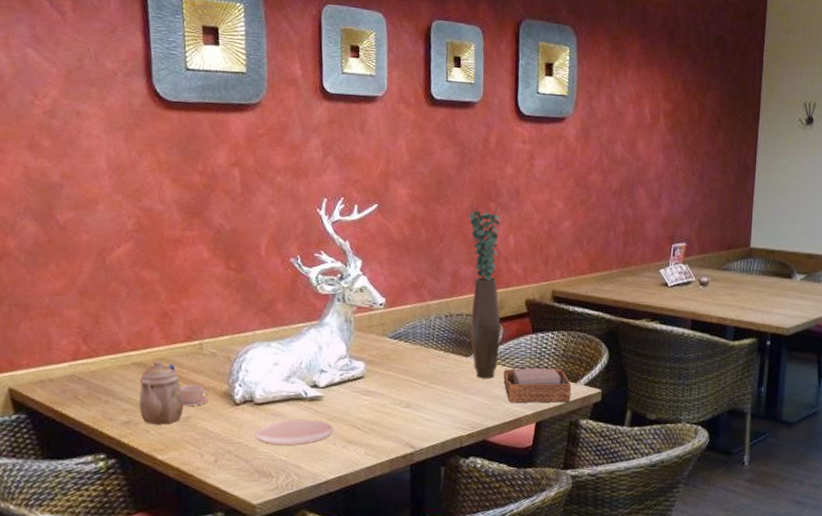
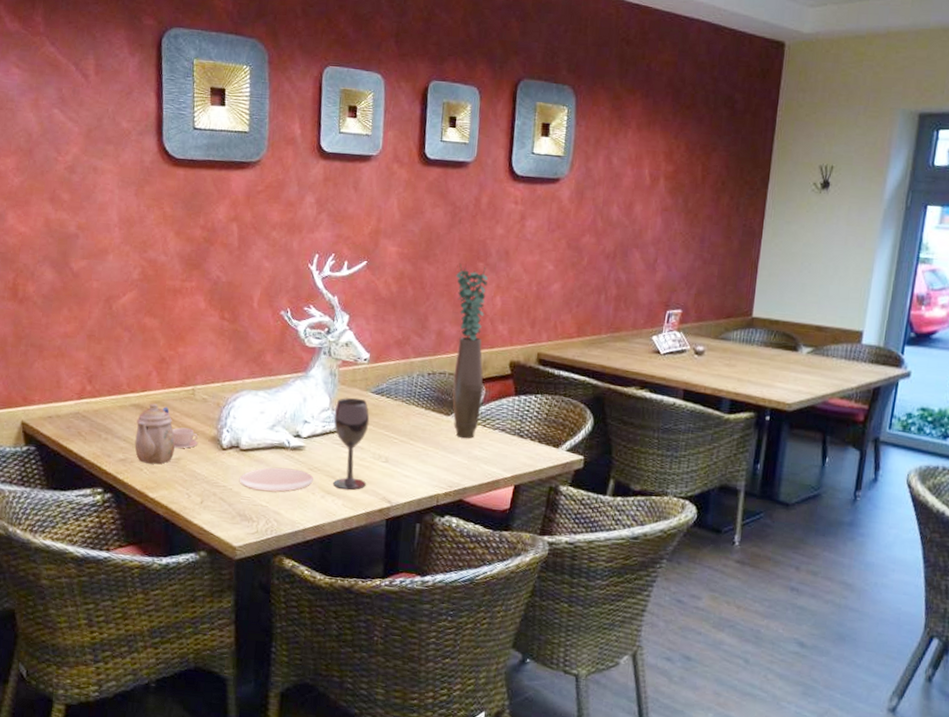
wine glass: none [351,344,389,438] -> present [333,397,370,490]
napkin holder: present [503,368,572,403] -> none [483,430,553,468]

